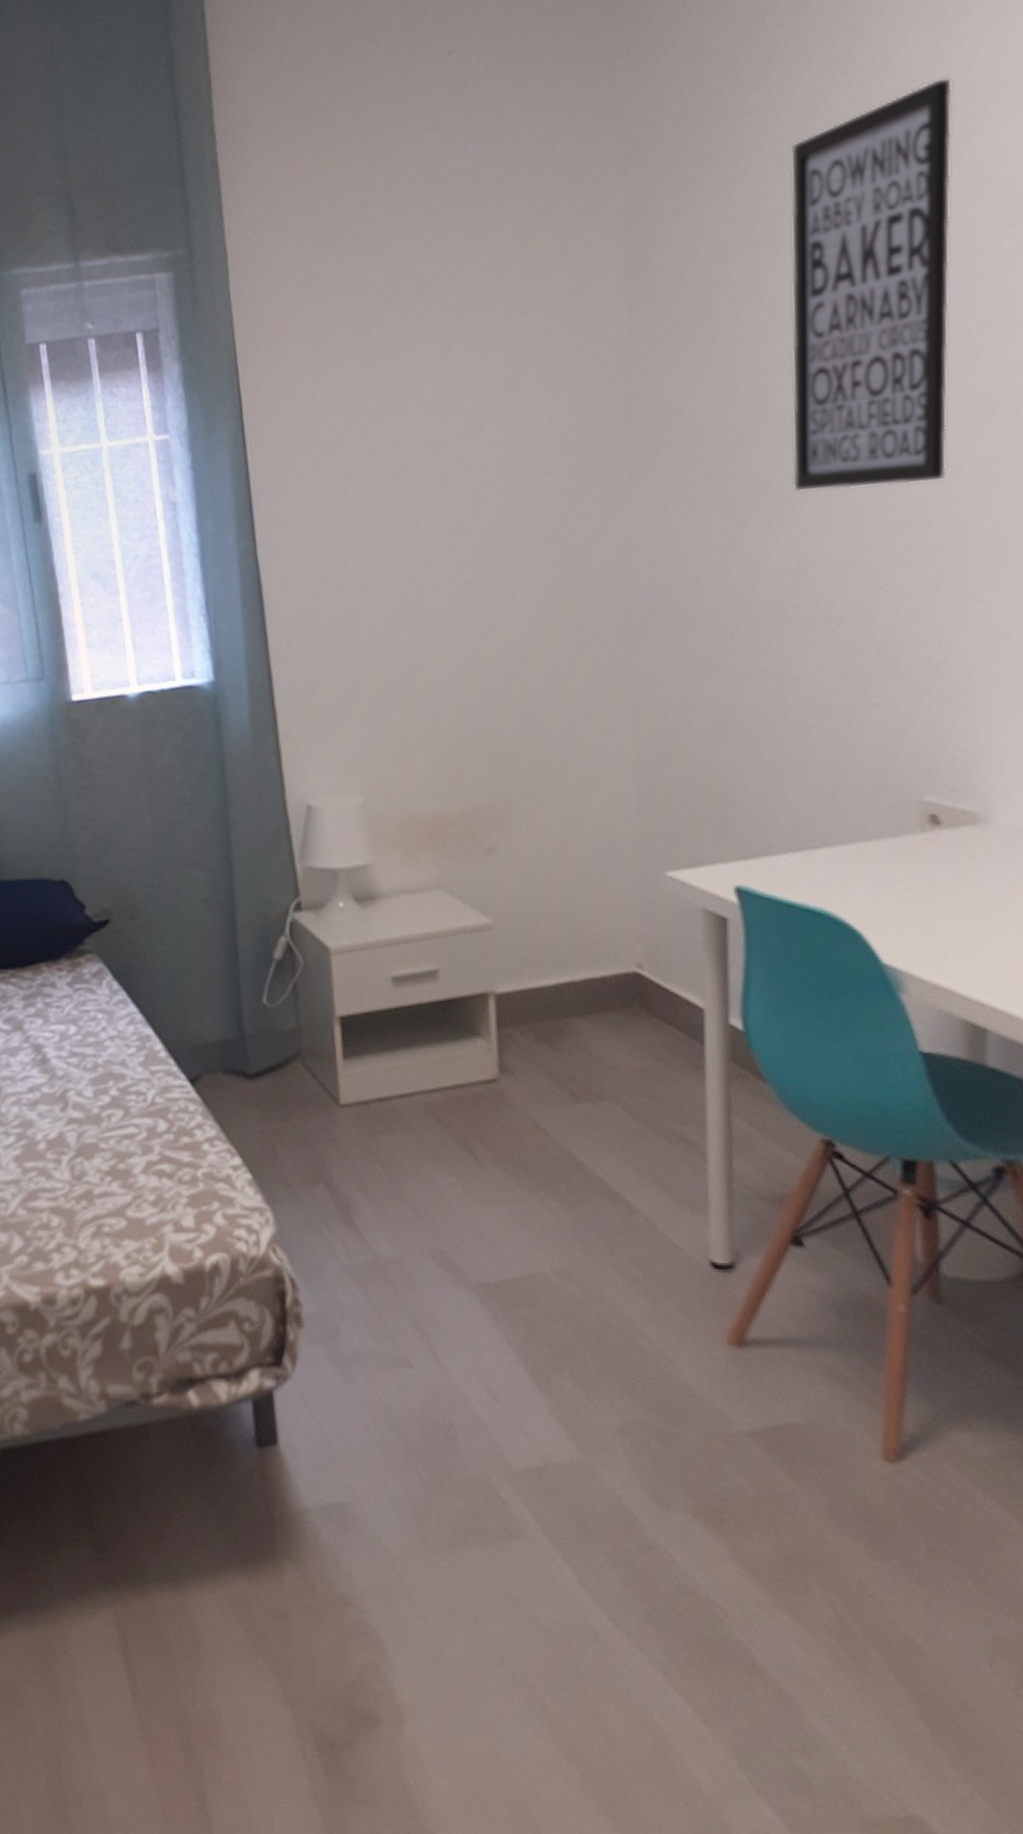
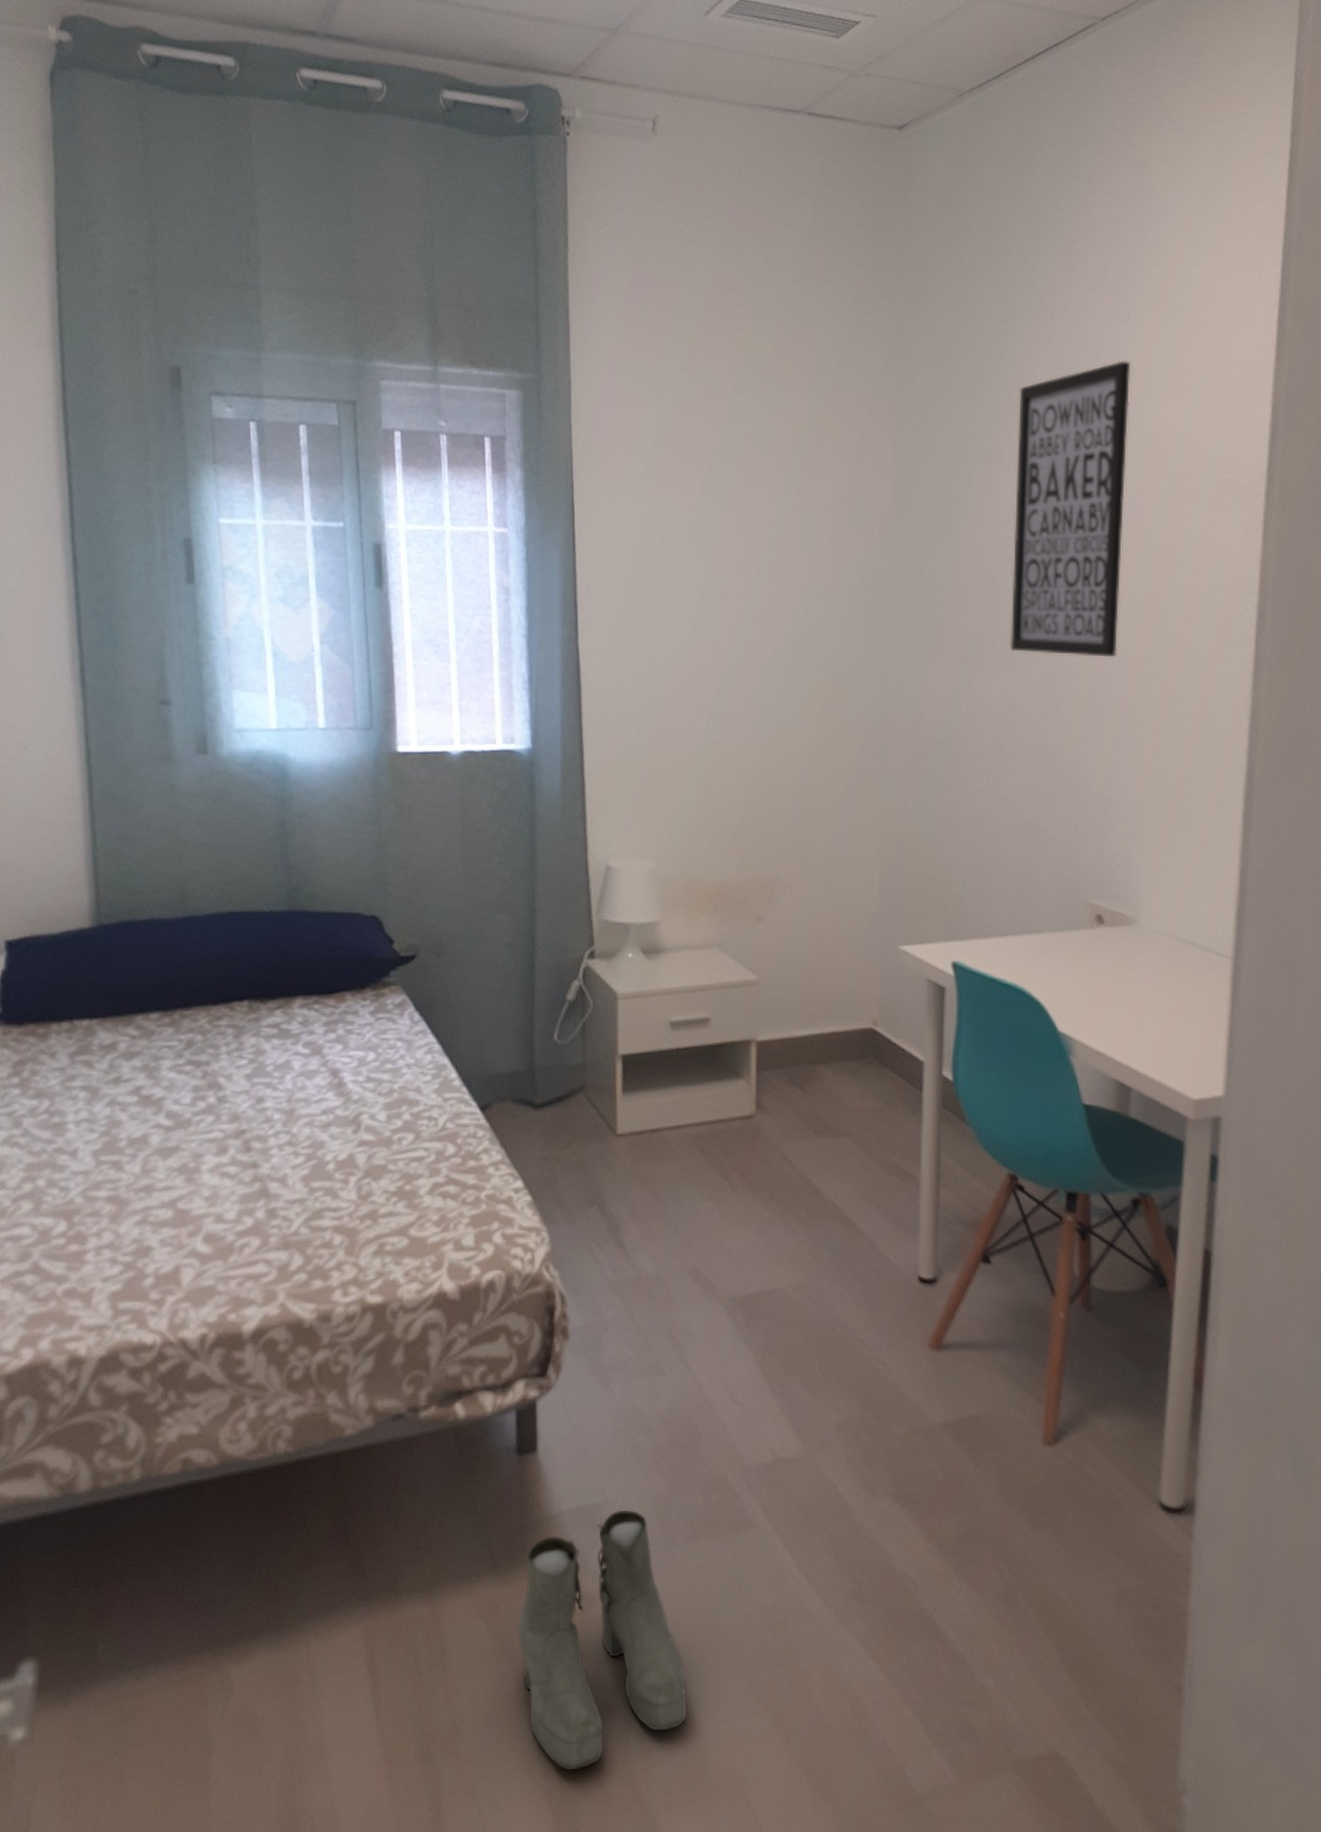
boots: none [271,1510,463,1777] -> present [518,1509,688,1771]

